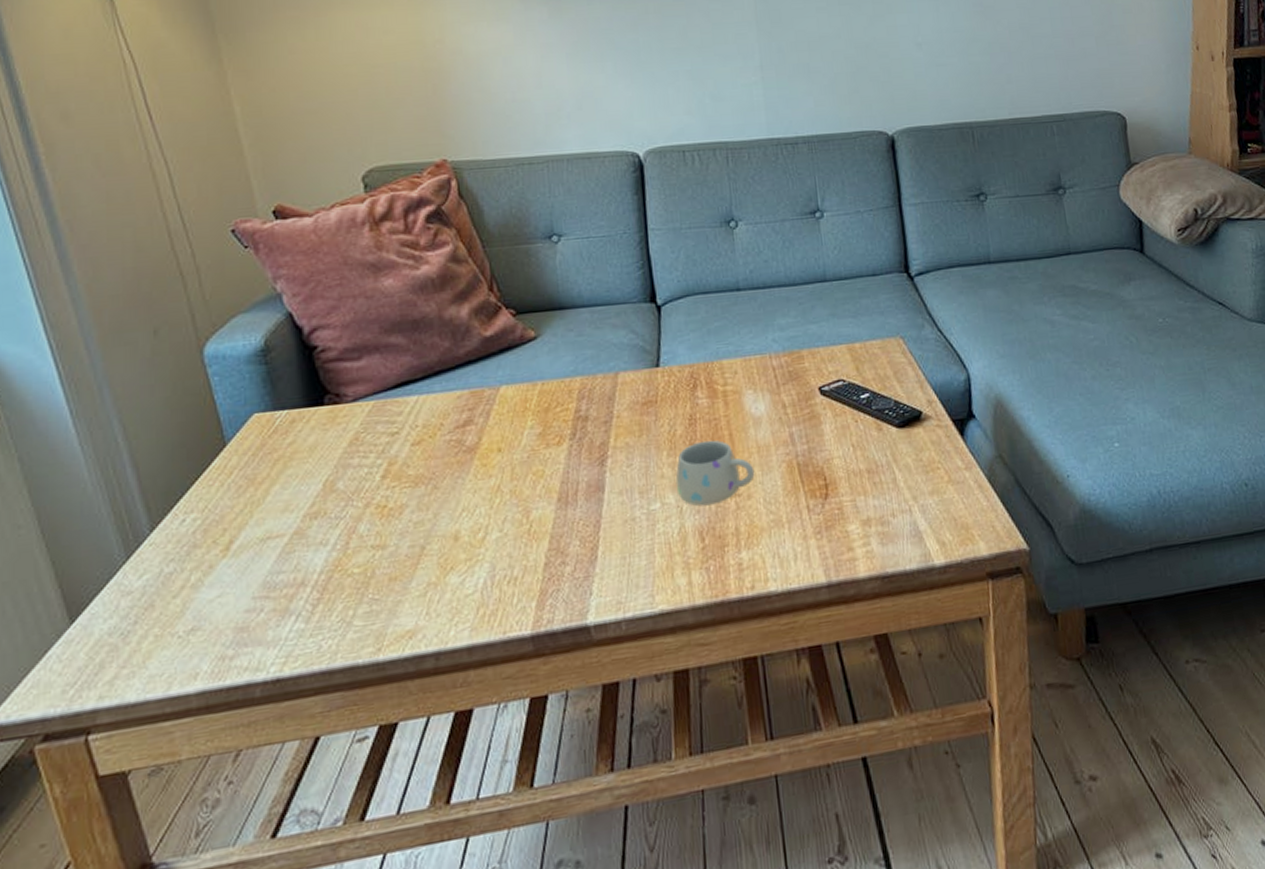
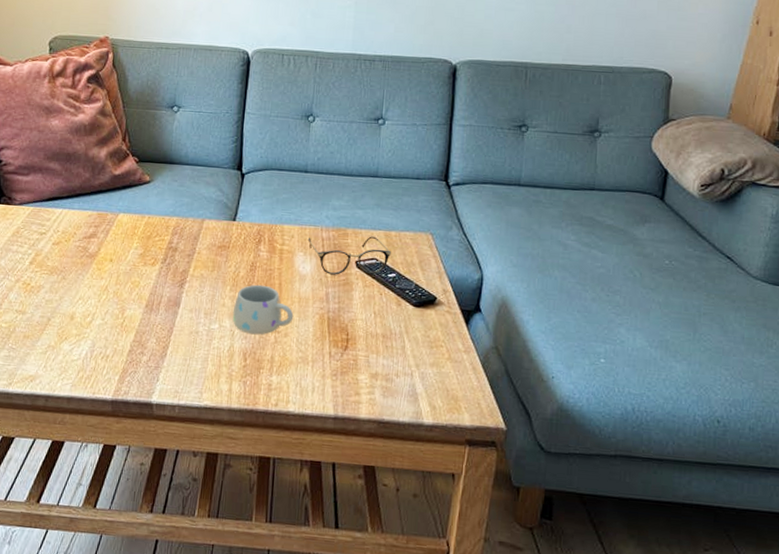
eyeglasses: none [755,353,859,410] -> present [307,236,391,275]

